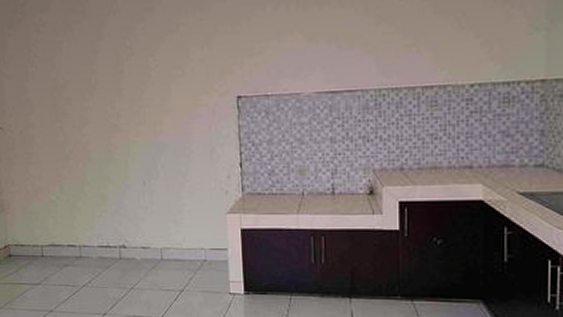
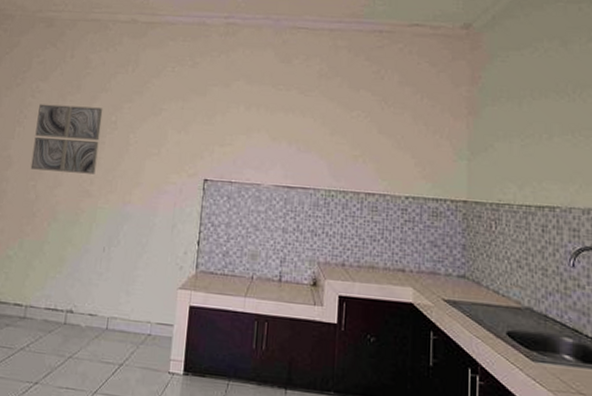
wall art: none [47,33,120,111] -> present [30,104,103,174]

